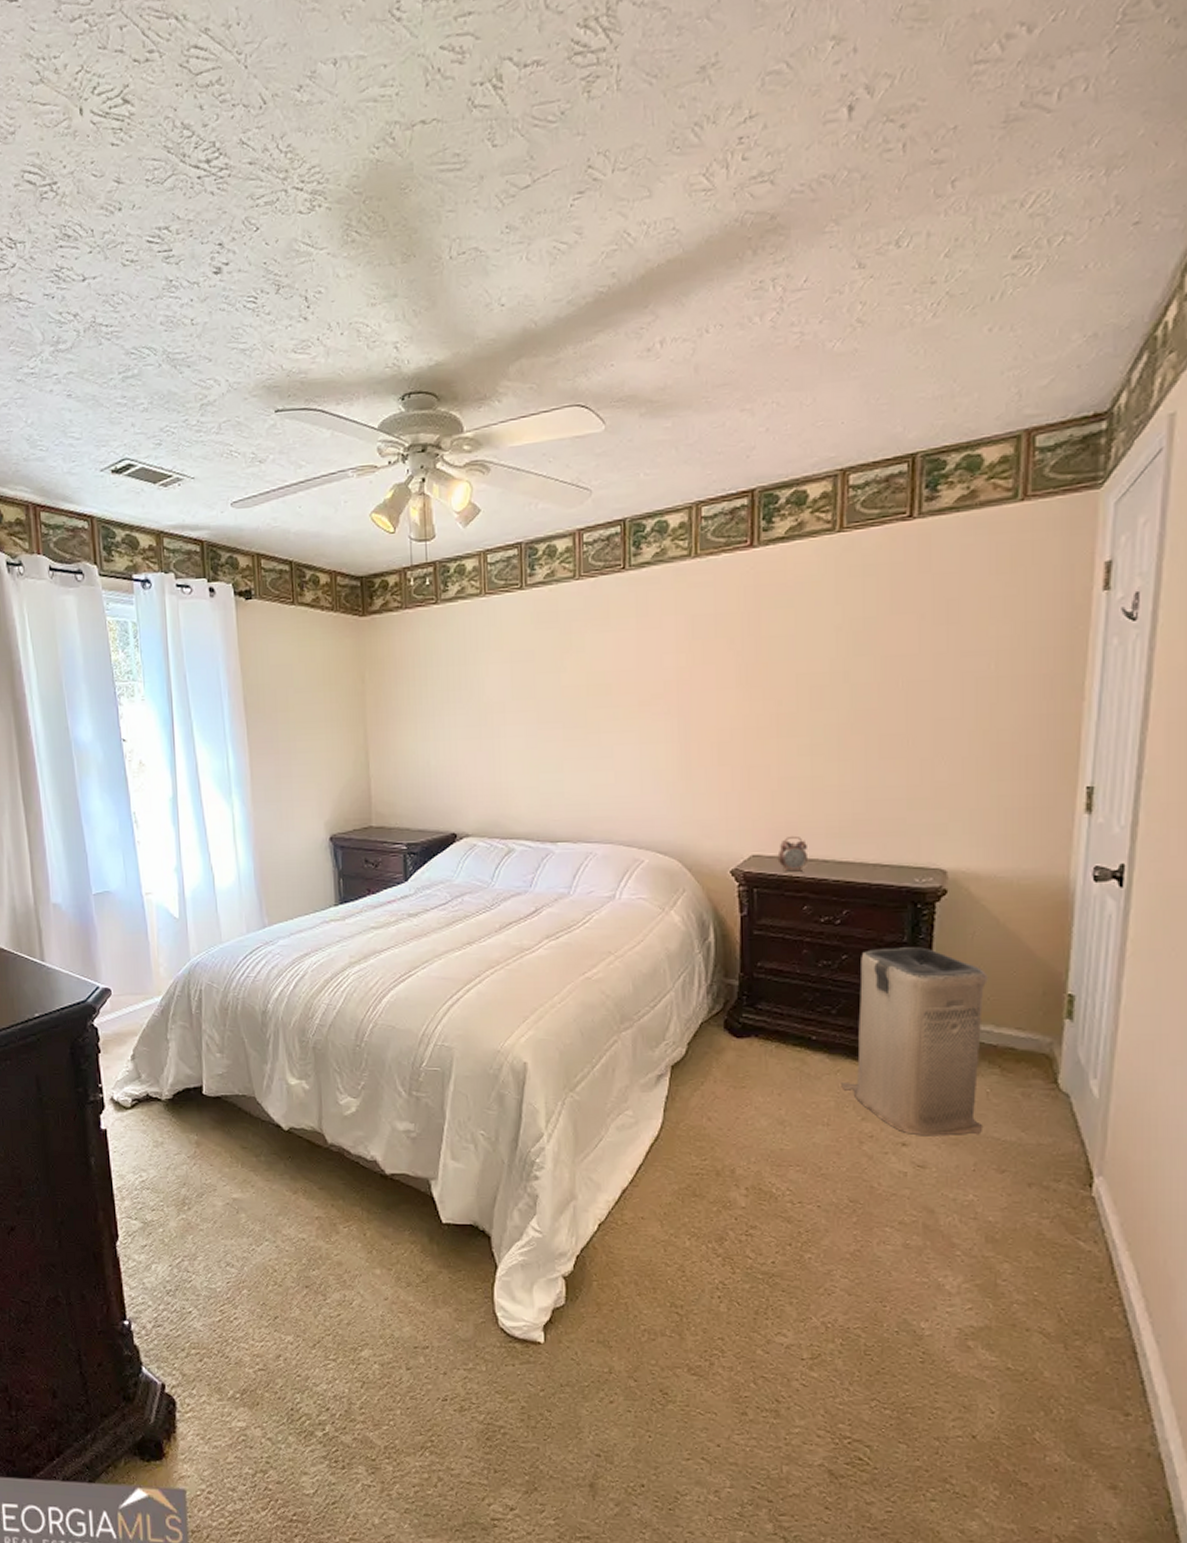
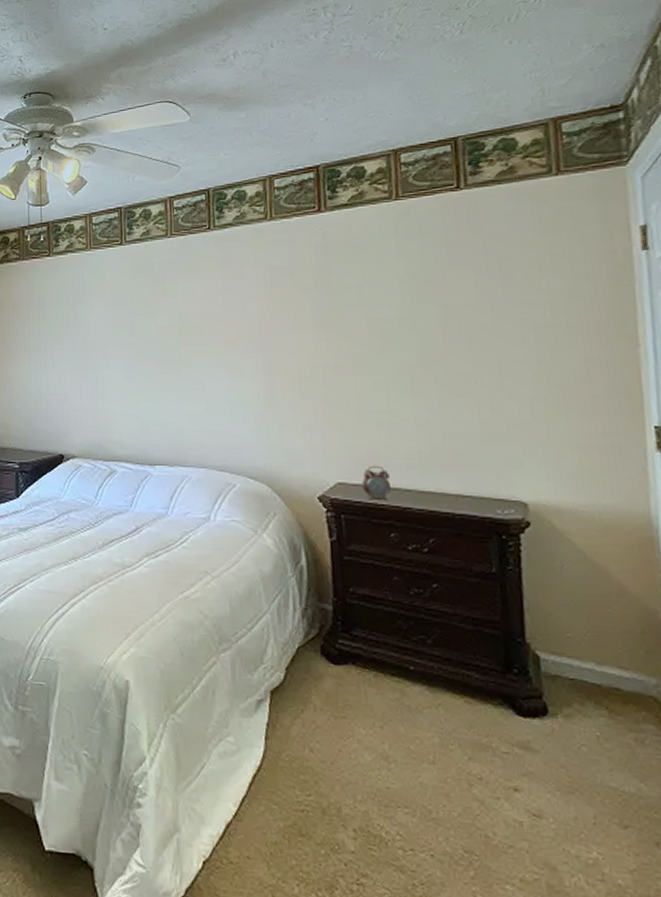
laundry basket: present [841,947,988,1136] -> none [443,578,598,783]

